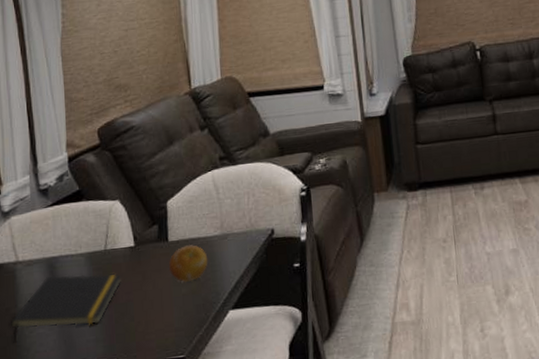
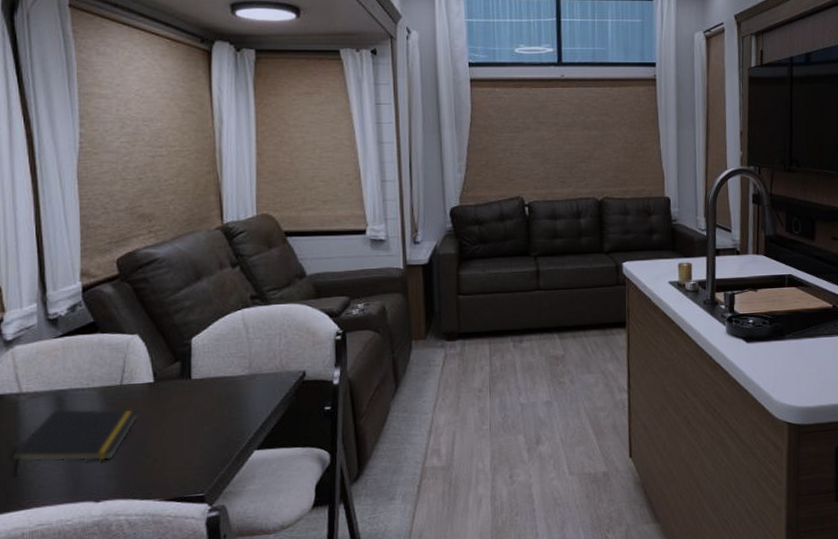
fruit: present [169,245,208,282] -> none [191,383,234,421]

